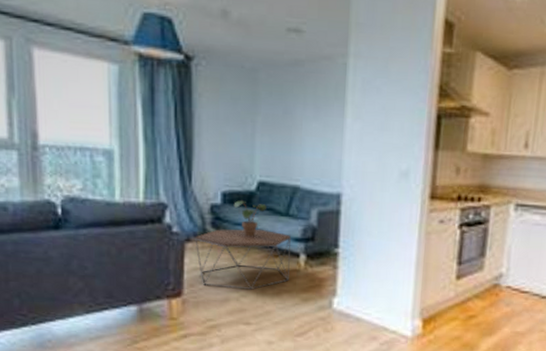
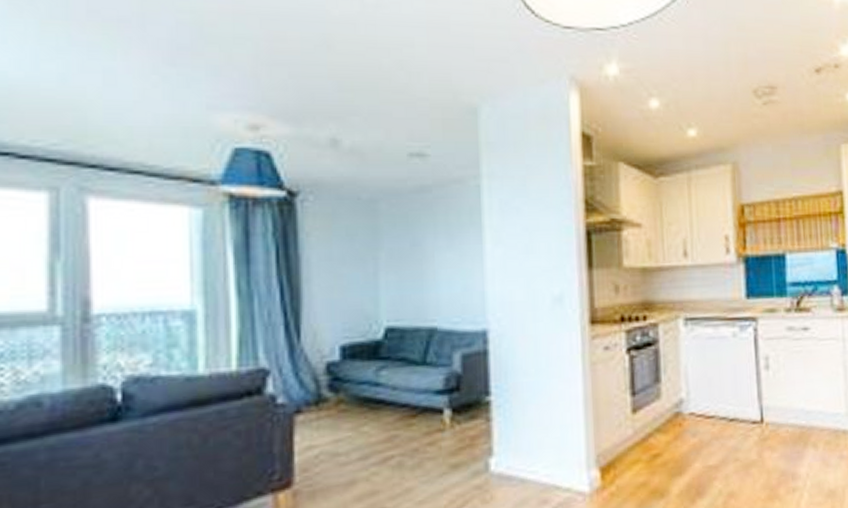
coffee table: present [195,229,291,290] -> none [307,385,432,468]
potted plant: present [233,200,266,237] -> none [356,353,398,397]

